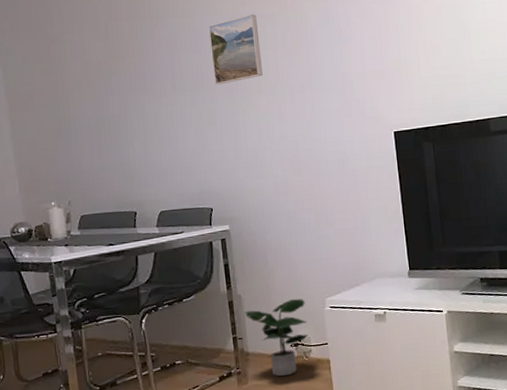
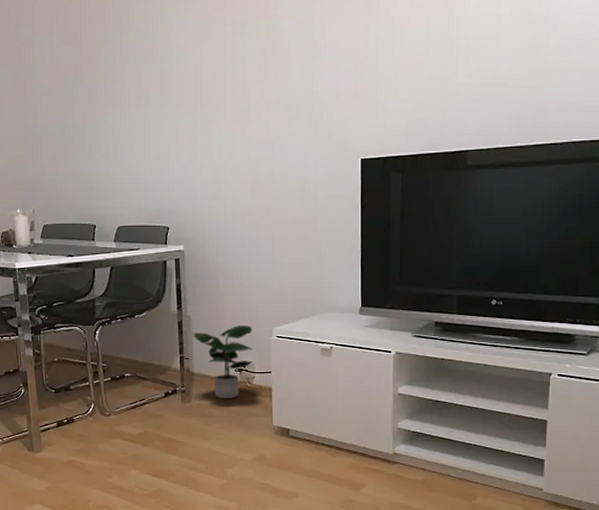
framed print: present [208,14,263,85] -> none [177,21,229,98]

